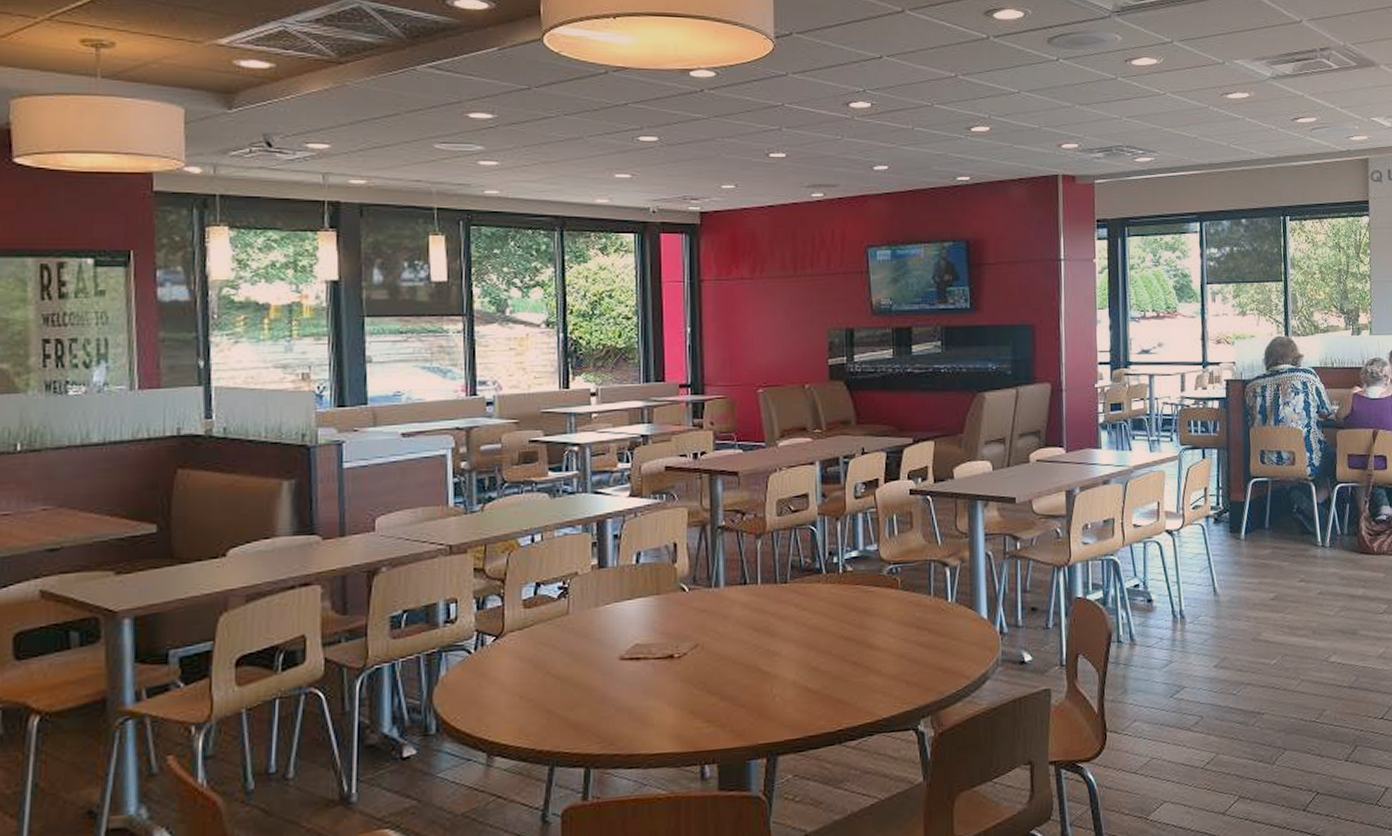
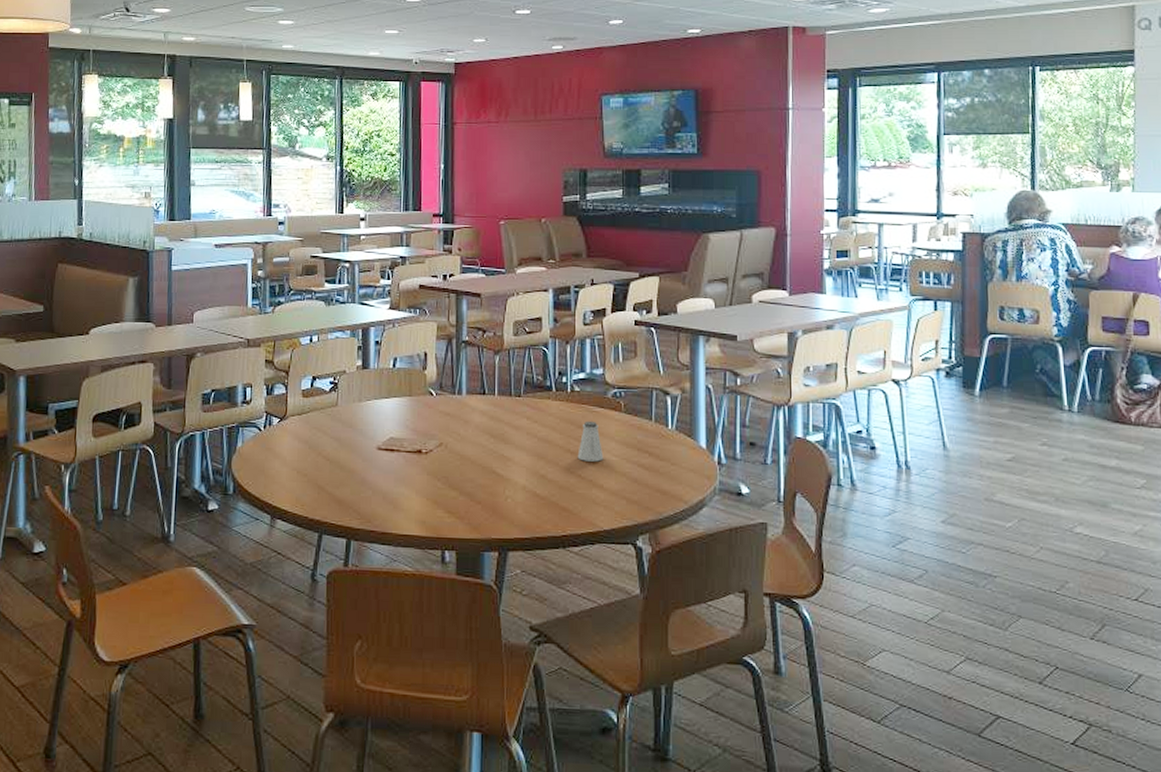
saltshaker: none [852,601,881,647] -> present [577,420,604,462]

